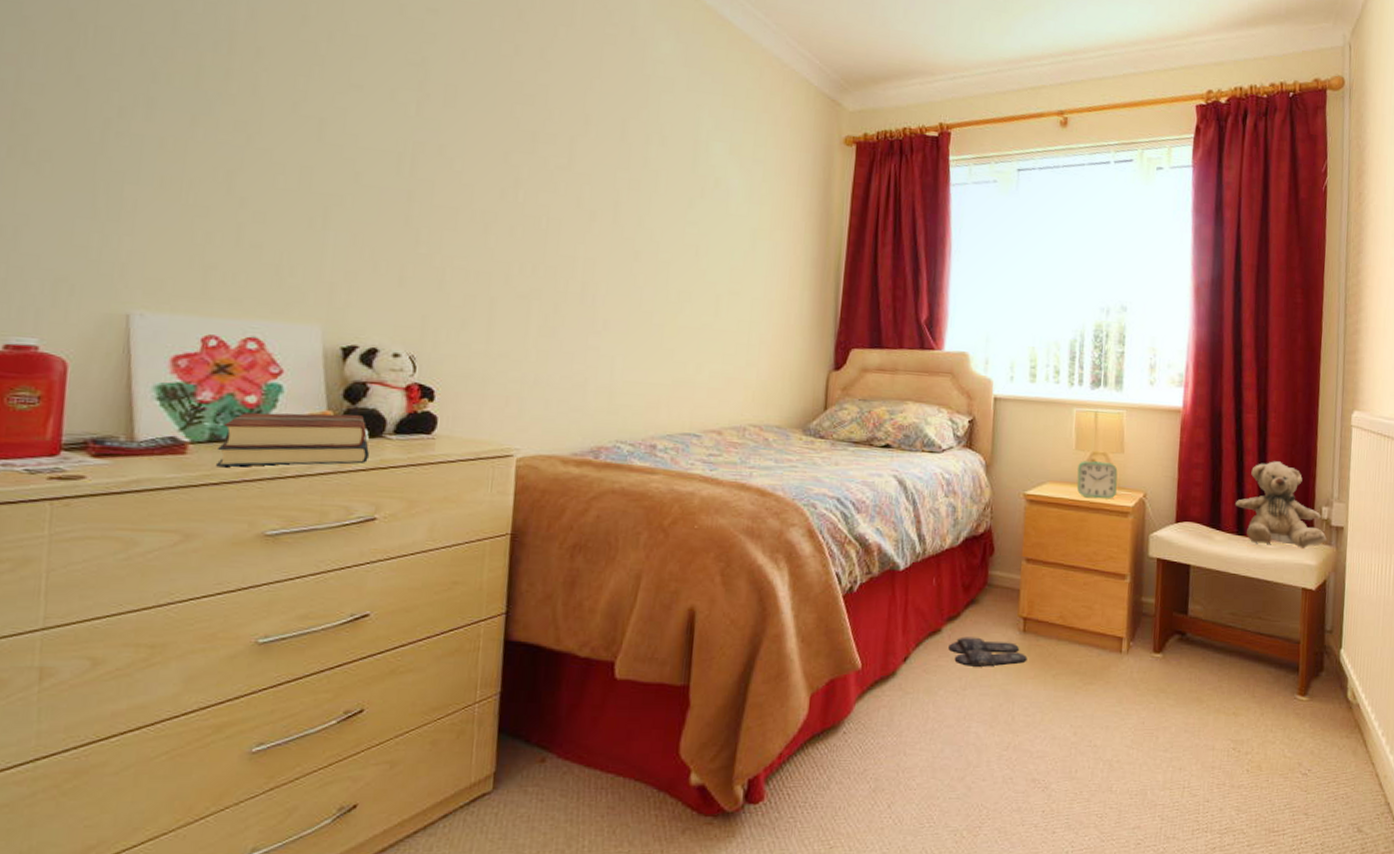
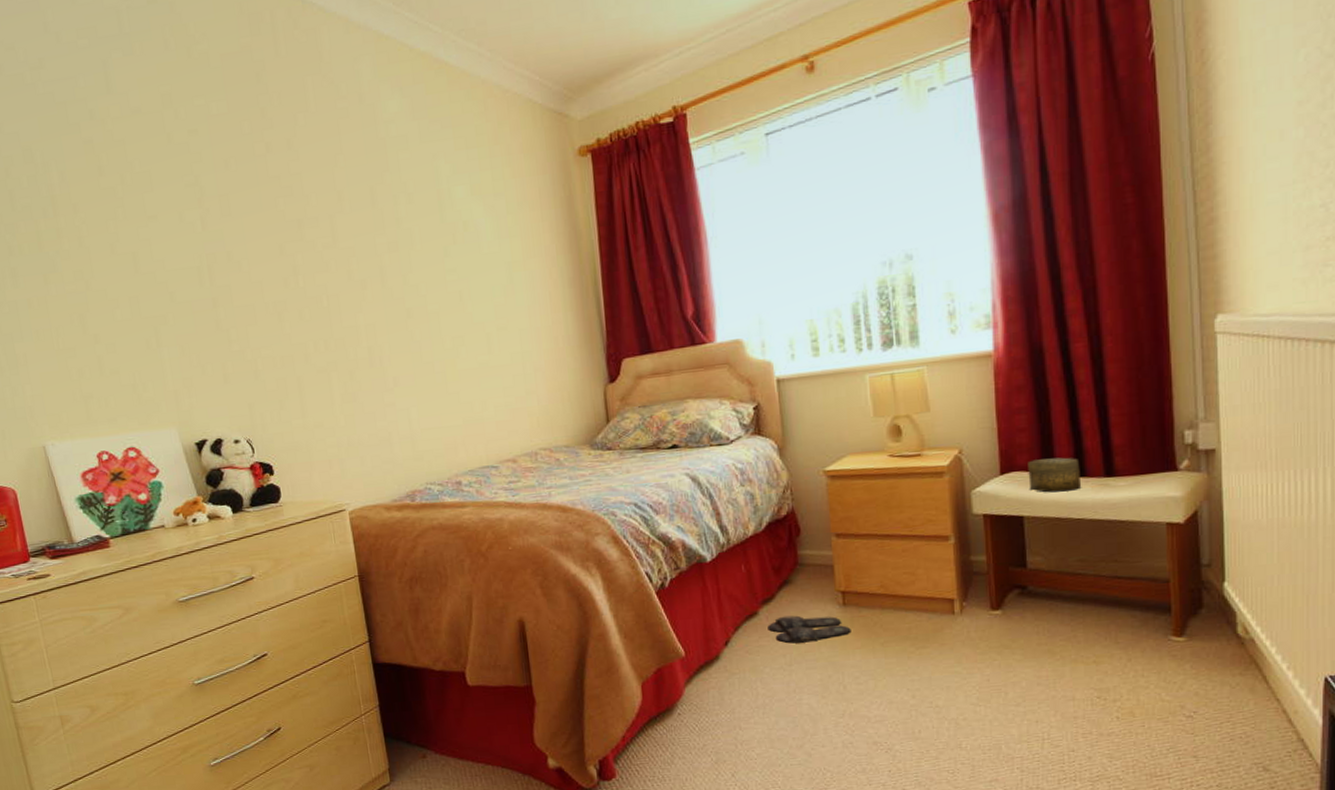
books: present [216,412,369,467] -> none [129,495,237,554]
alarm clock: present [1076,461,1118,499] -> none [879,424,927,464]
decorative box: none [1198,513,1240,547] -> present [1028,457,1080,493]
teddy bear: present [1235,461,1327,548] -> none [1072,389,1193,483]

